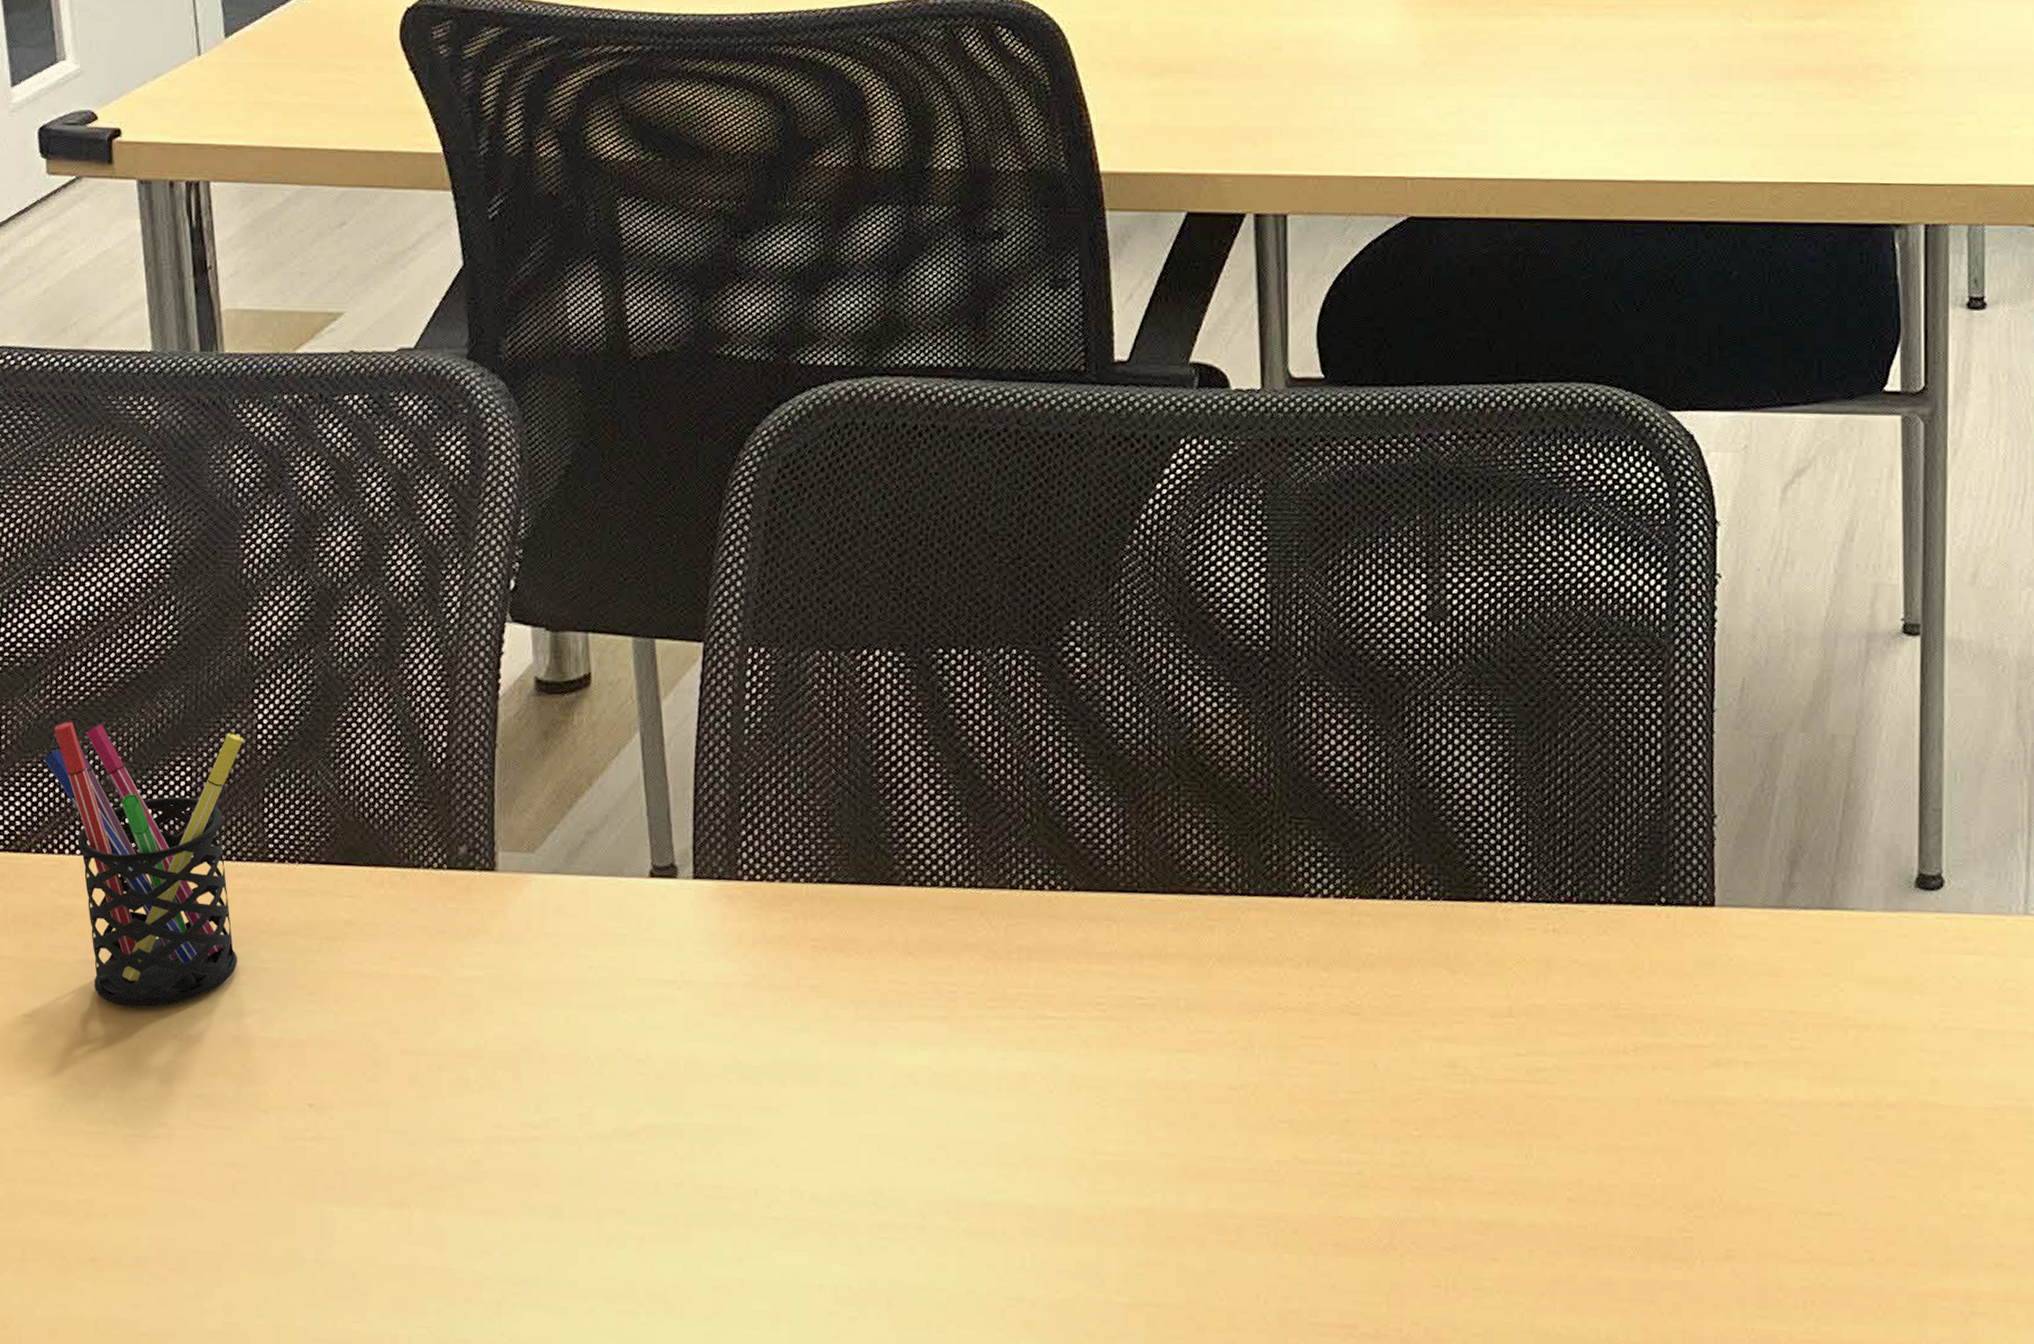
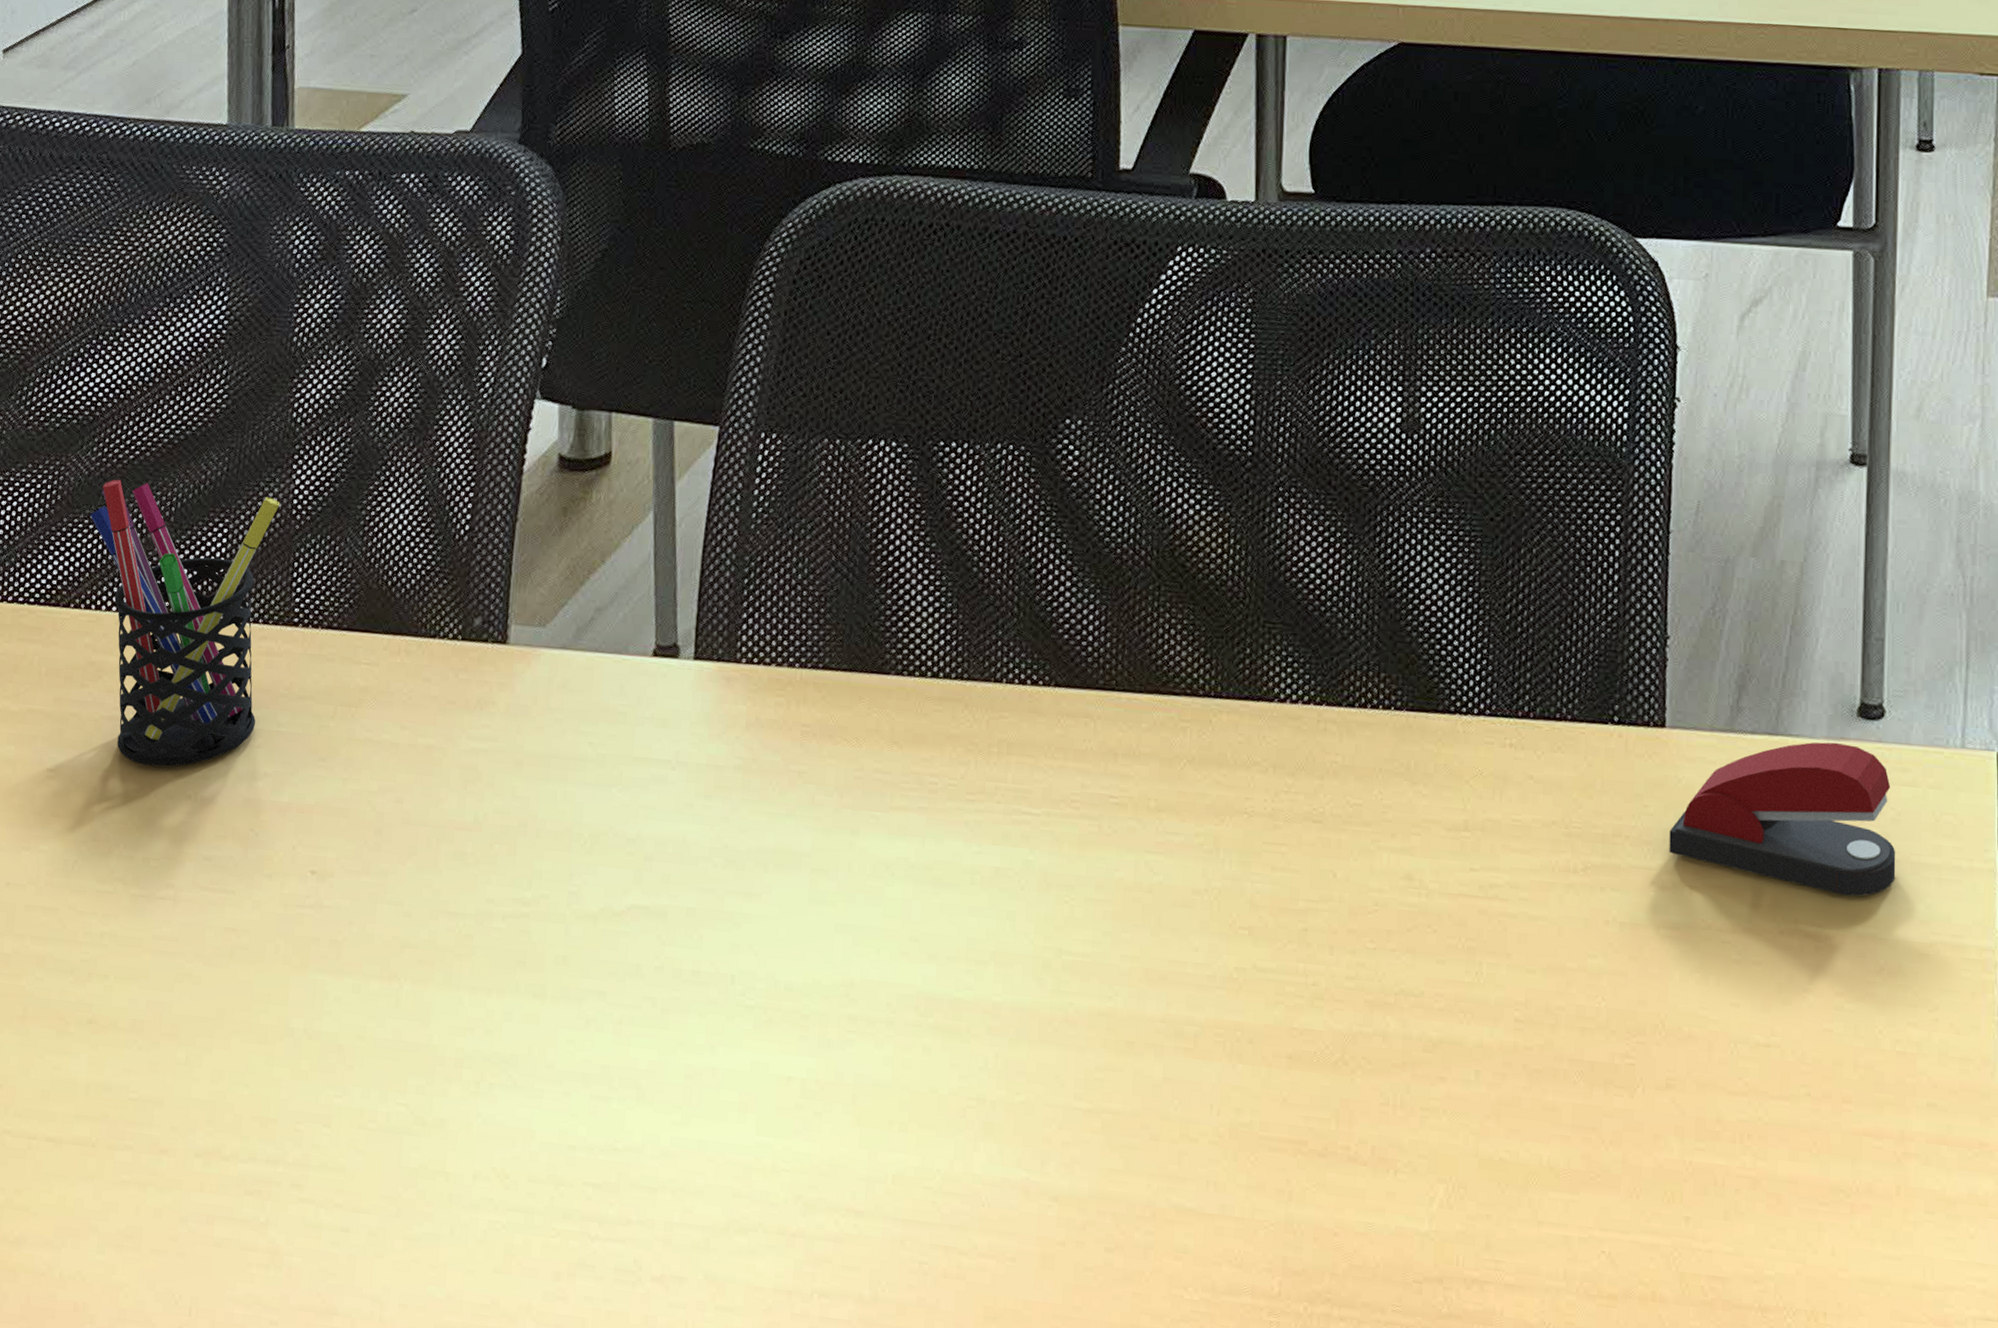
stapler: none [1722,914,1958,1066] -> present [1669,742,1896,897]

